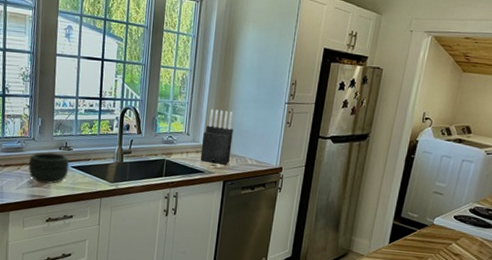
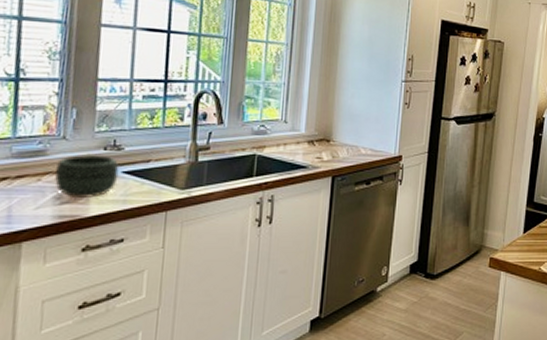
knife block: present [200,109,234,165] -> none [302,90,342,156]

